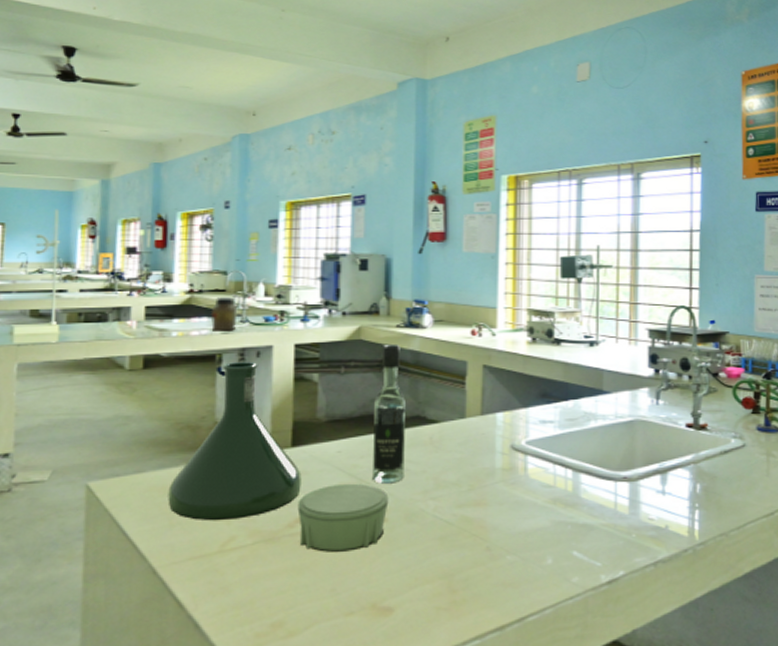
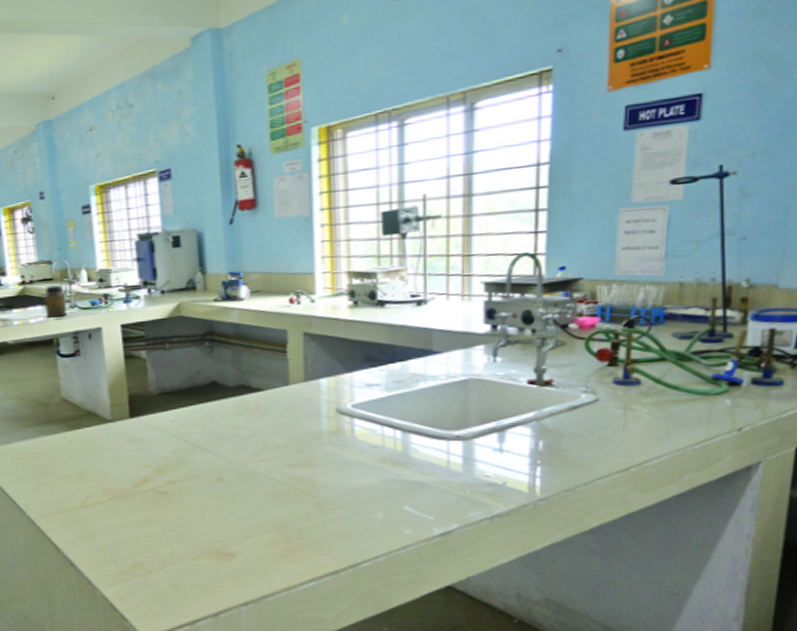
flask: present [168,362,302,521] -> none [32,344,143,482]
container: present [297,483,389,552] -> none [141,448,222,507]
bottle: present [373,343,405,484] -> none [200,317,235,448]

